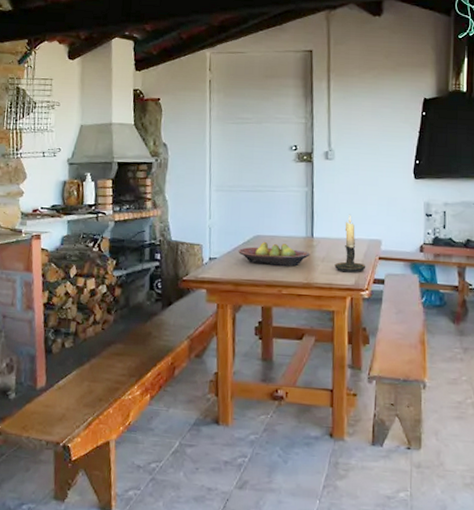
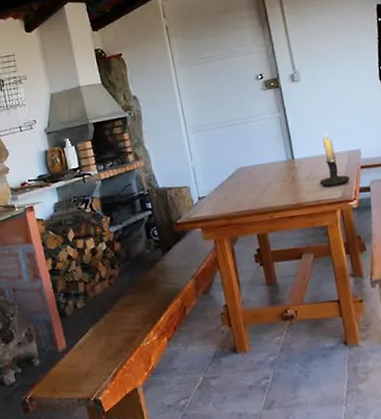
fruit bowl: present [238,241,310,267] -> none [224,170,294,195]

